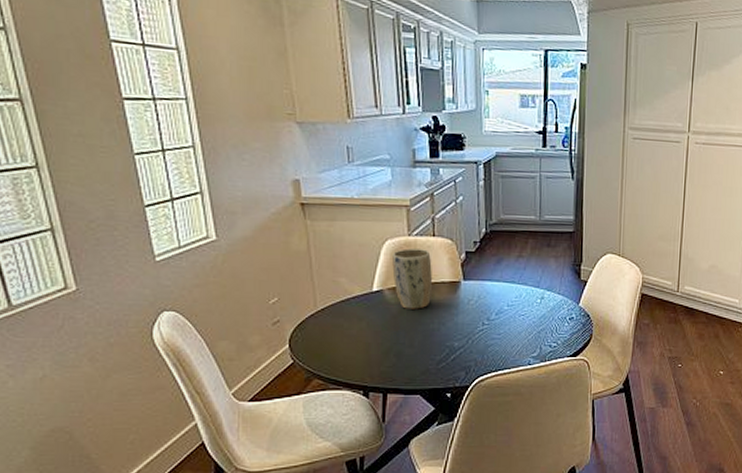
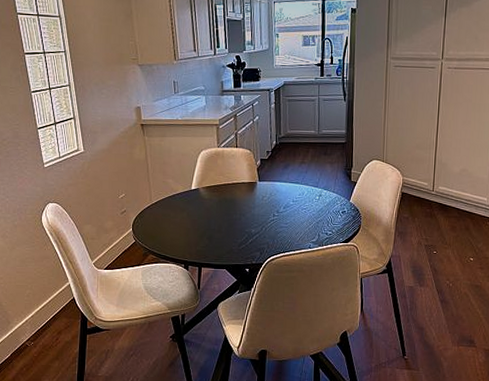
plant pot: present [392,248,432,309] -> none [206,157,235,204]

